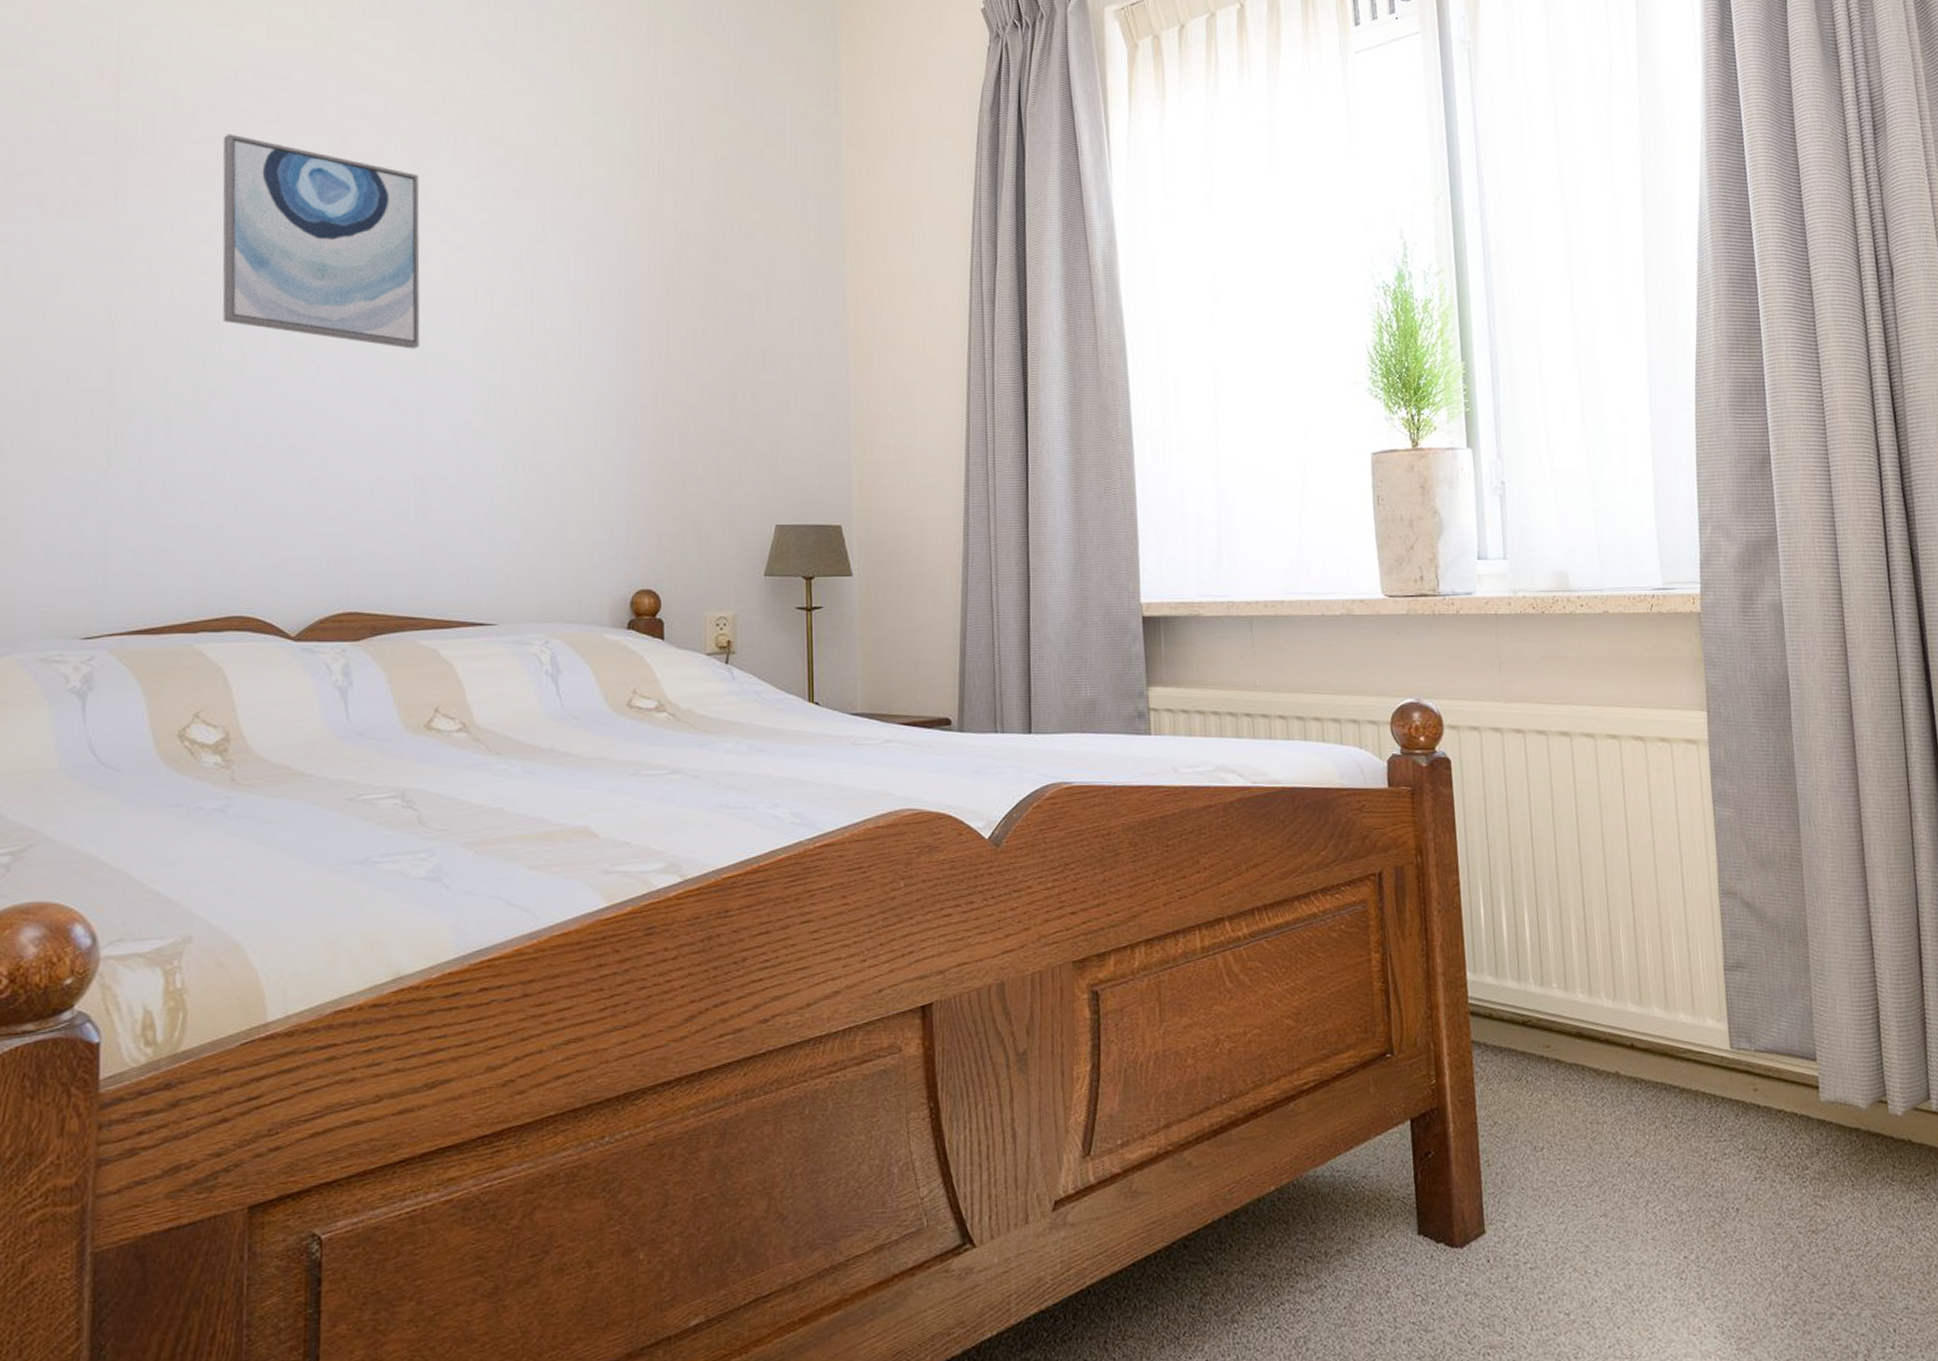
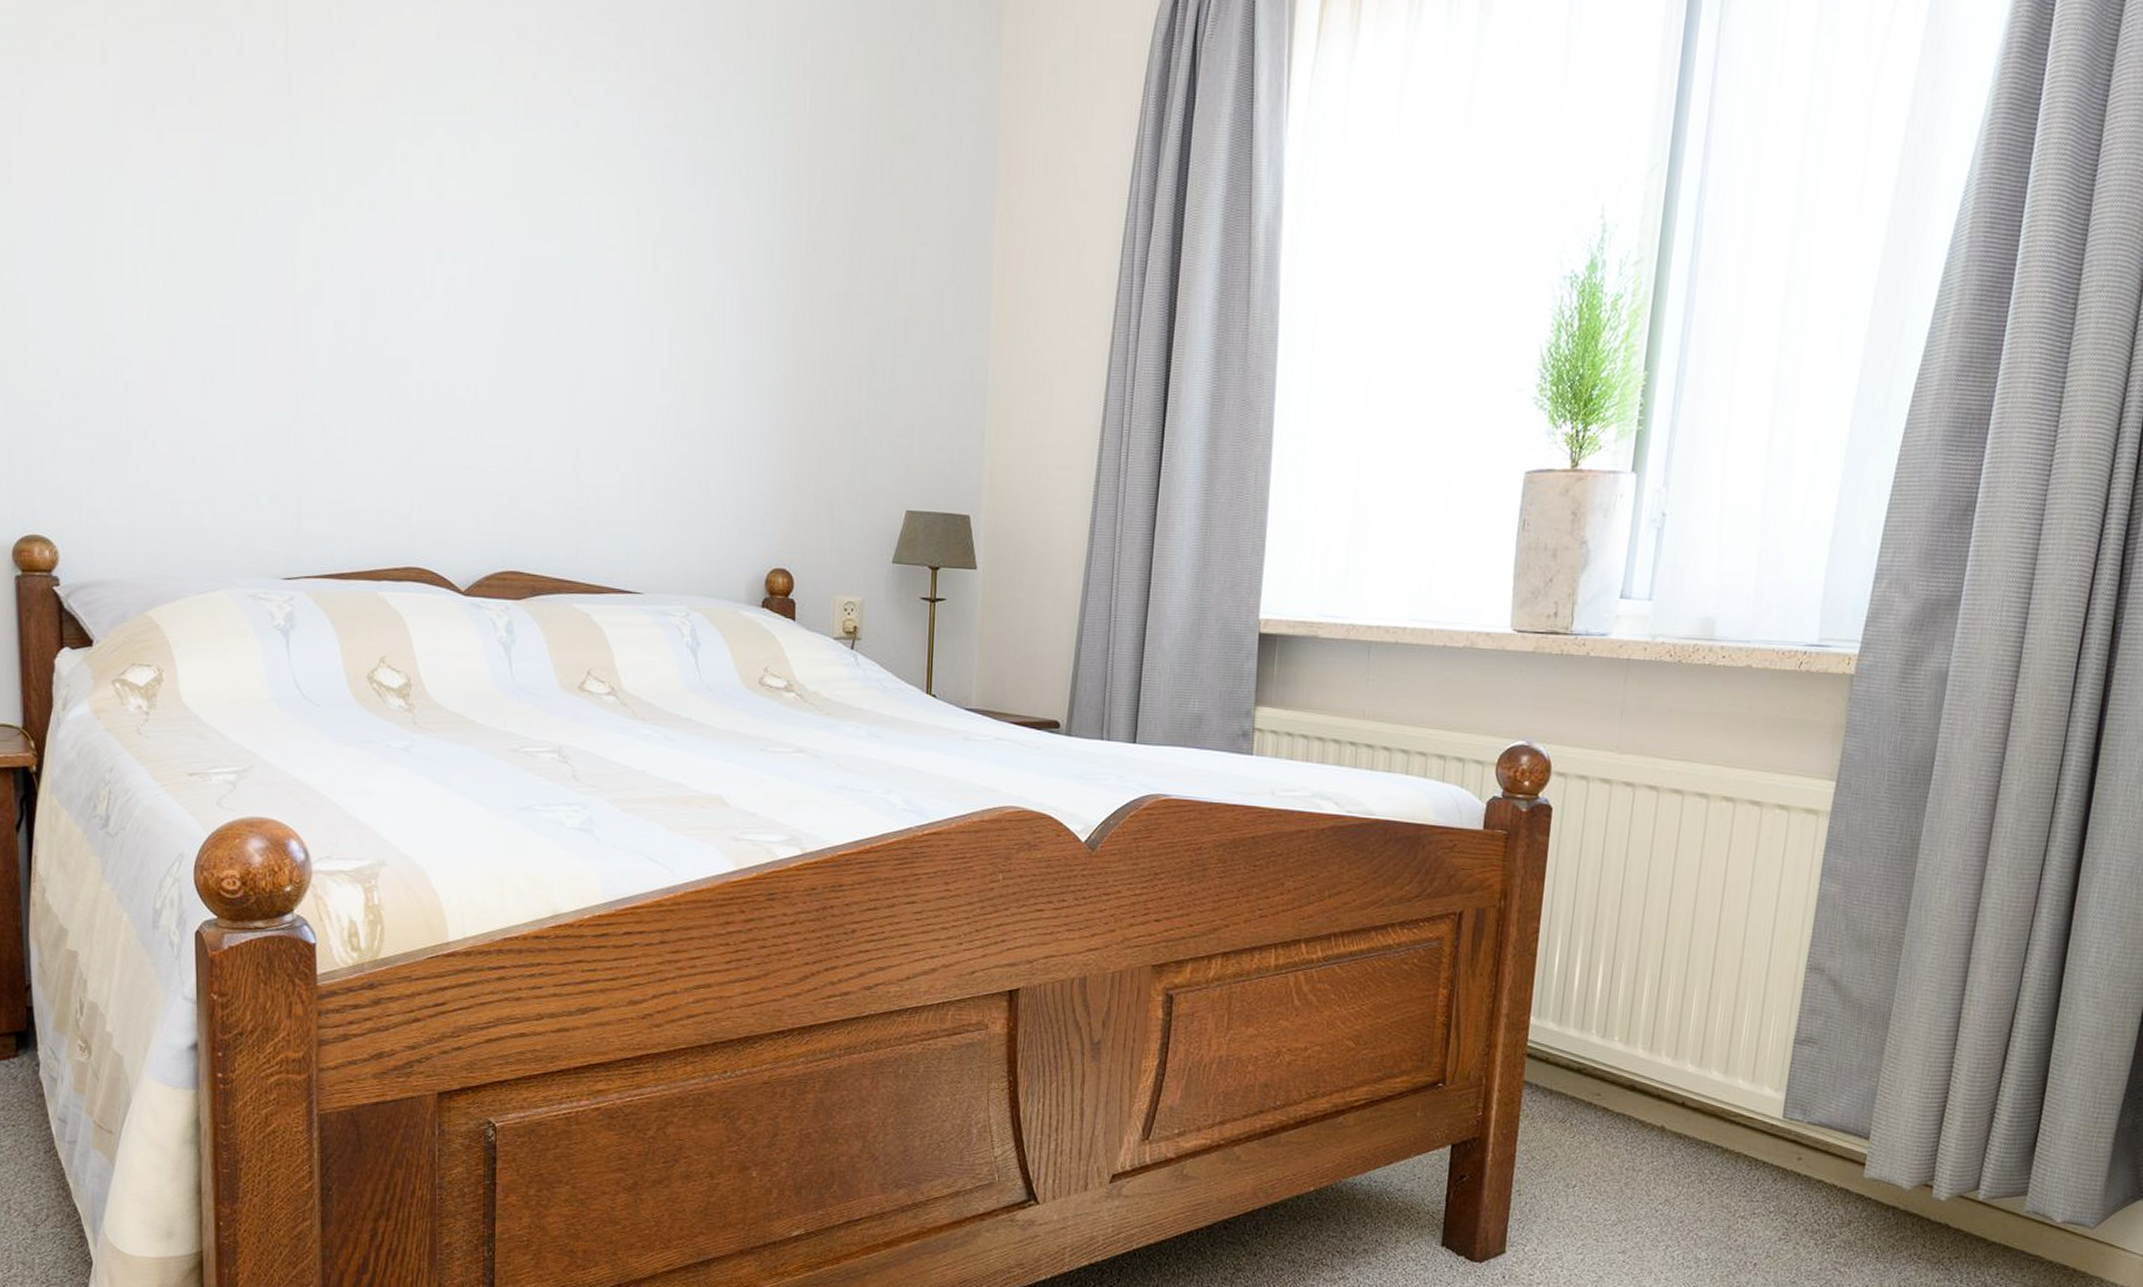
wall art: present [222,134,420,349] -> none [386,52,575,301]

